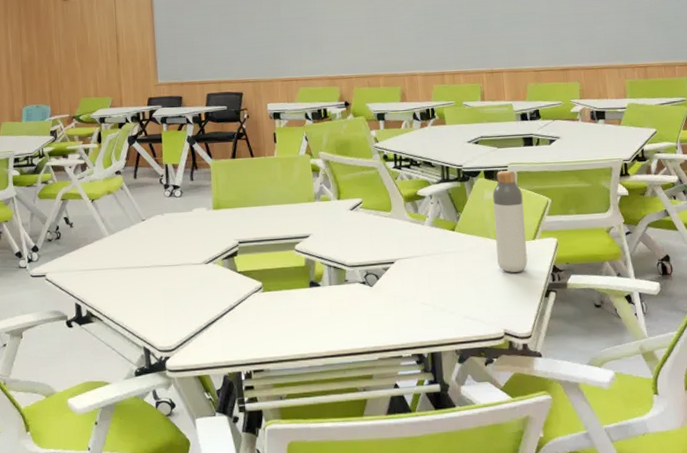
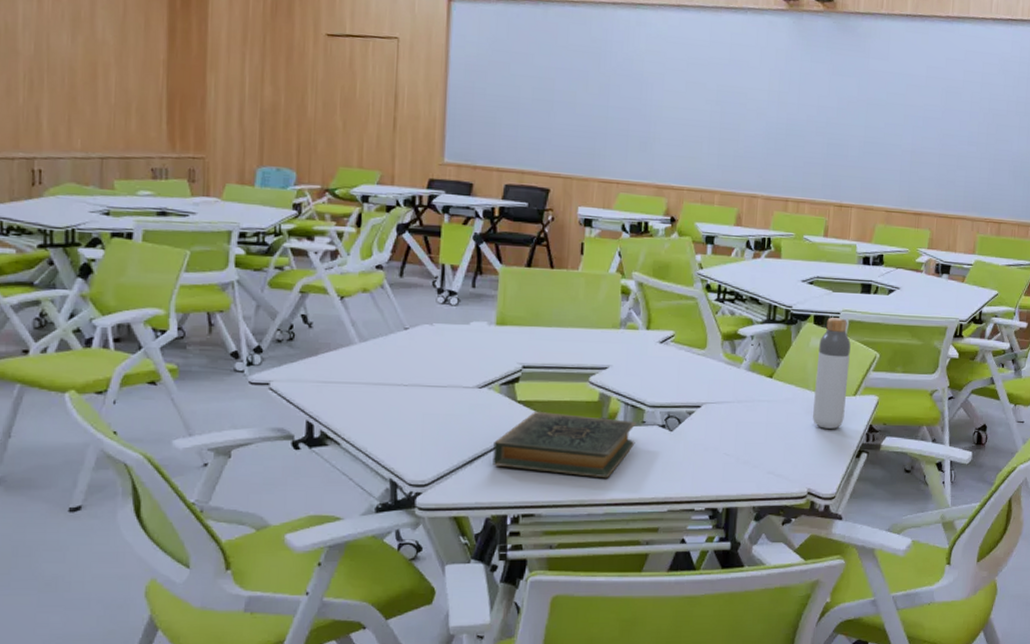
hardback book: none [223,279,342,333] -> present [492,412,638,479]

